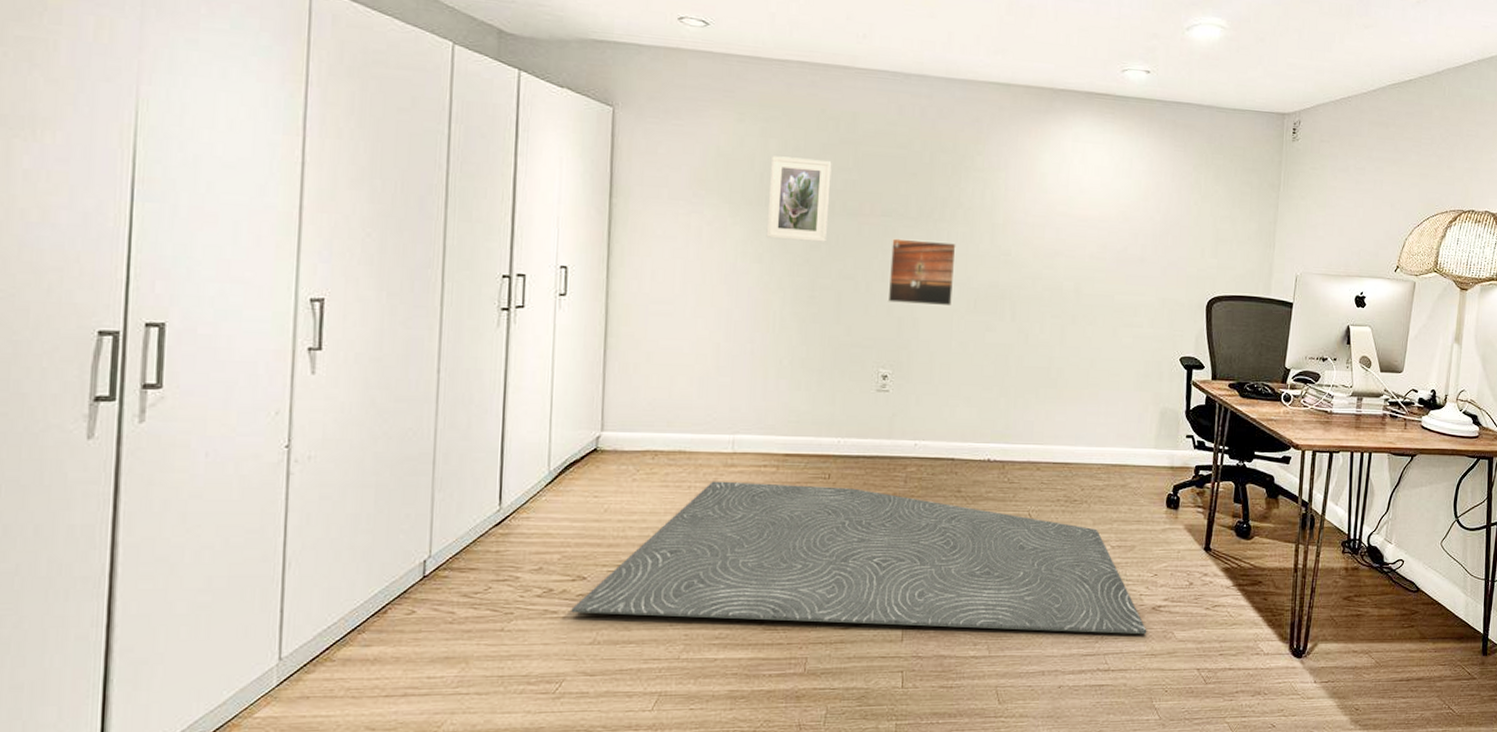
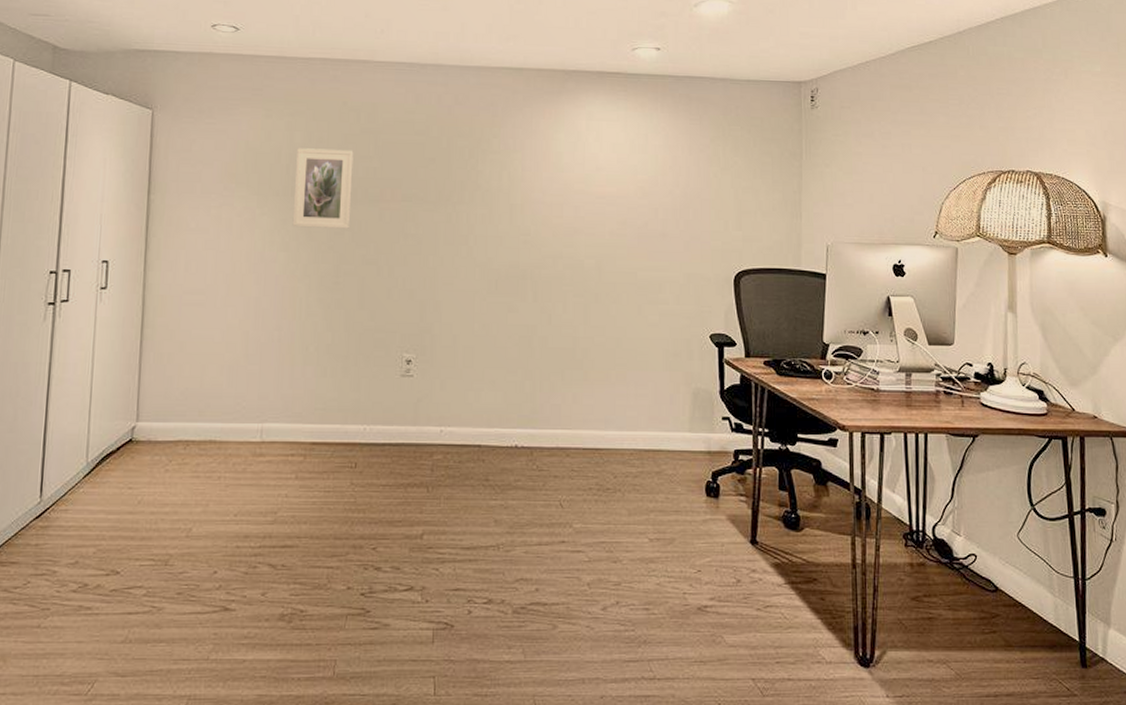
rug: present [571,481,1147,635] -> none [104,471,694,639]
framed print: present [887,238,956,307] -> none [409,222,476,289]

